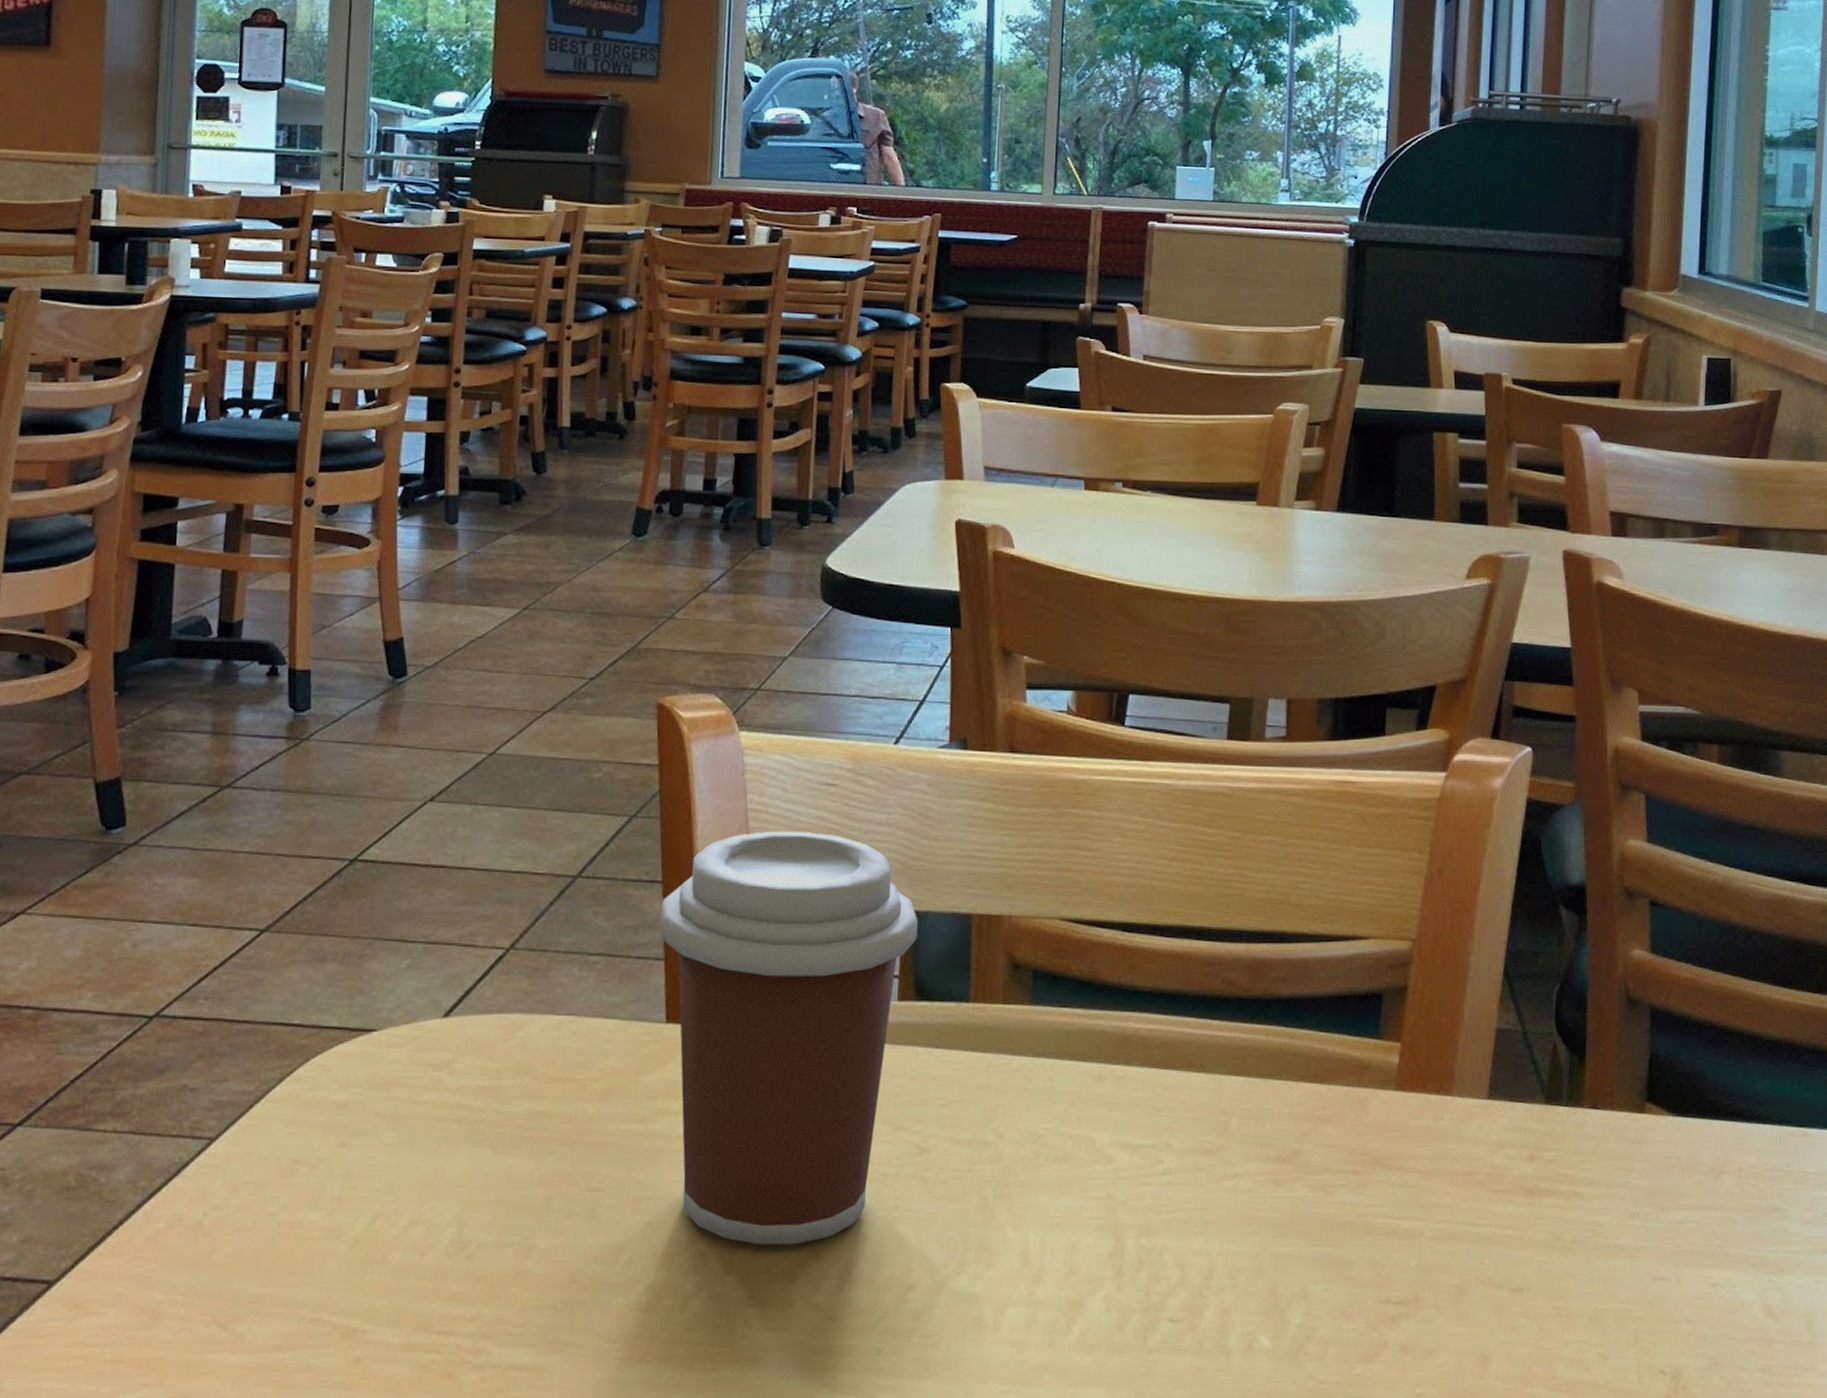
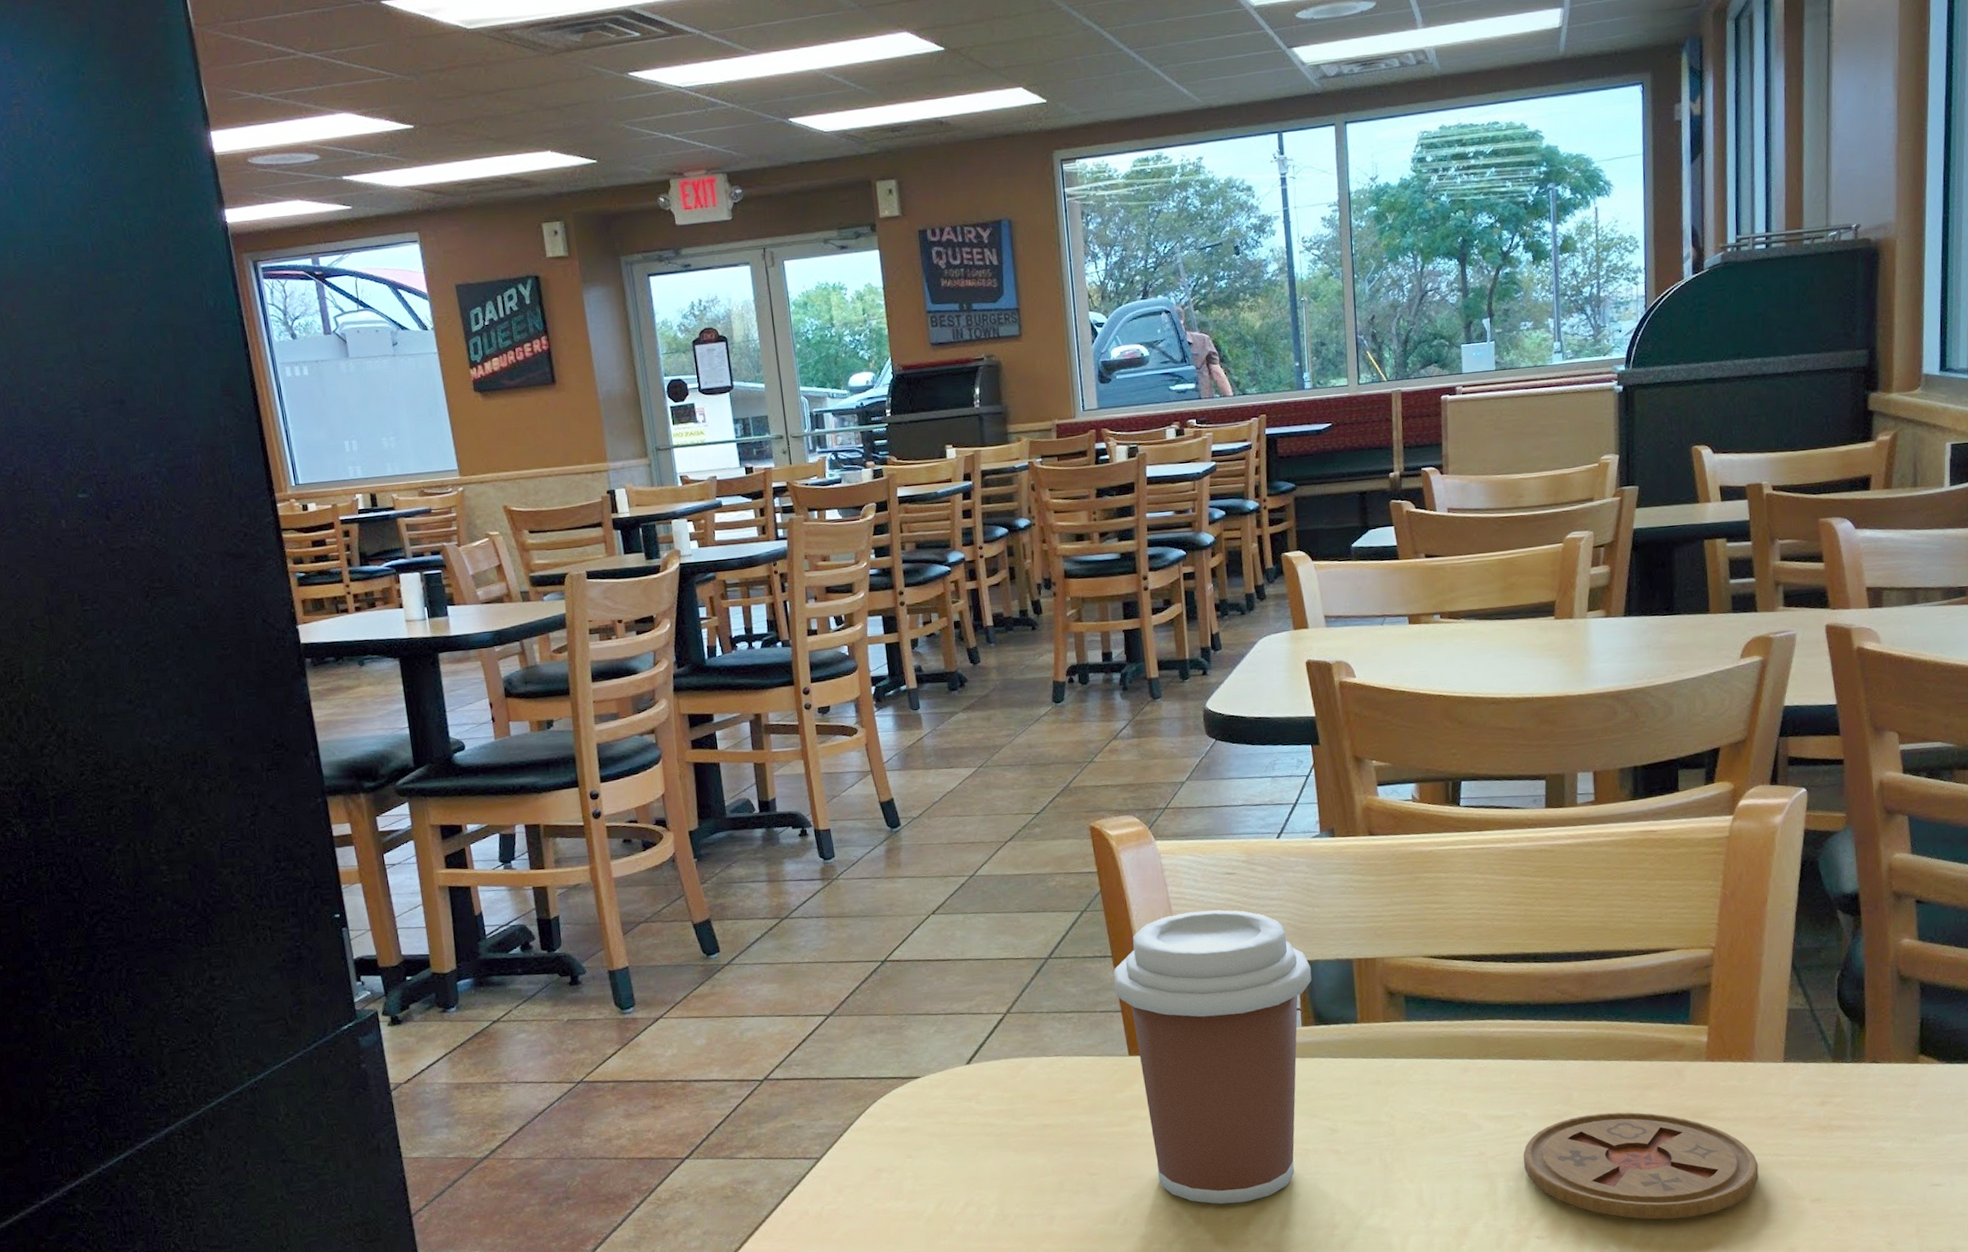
coaster: none [1161,1151,1450,1305] -> present [1523,1112,1759,1220]

